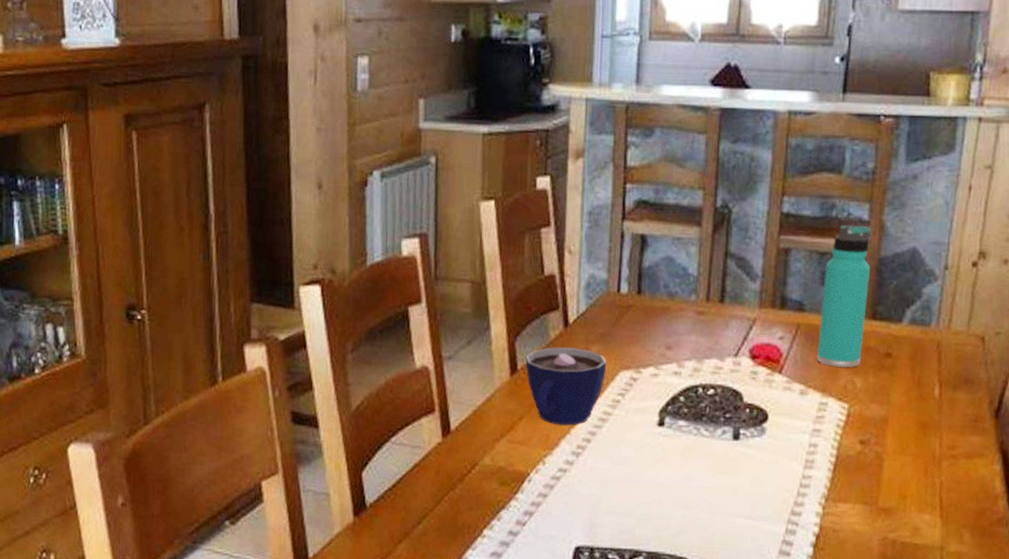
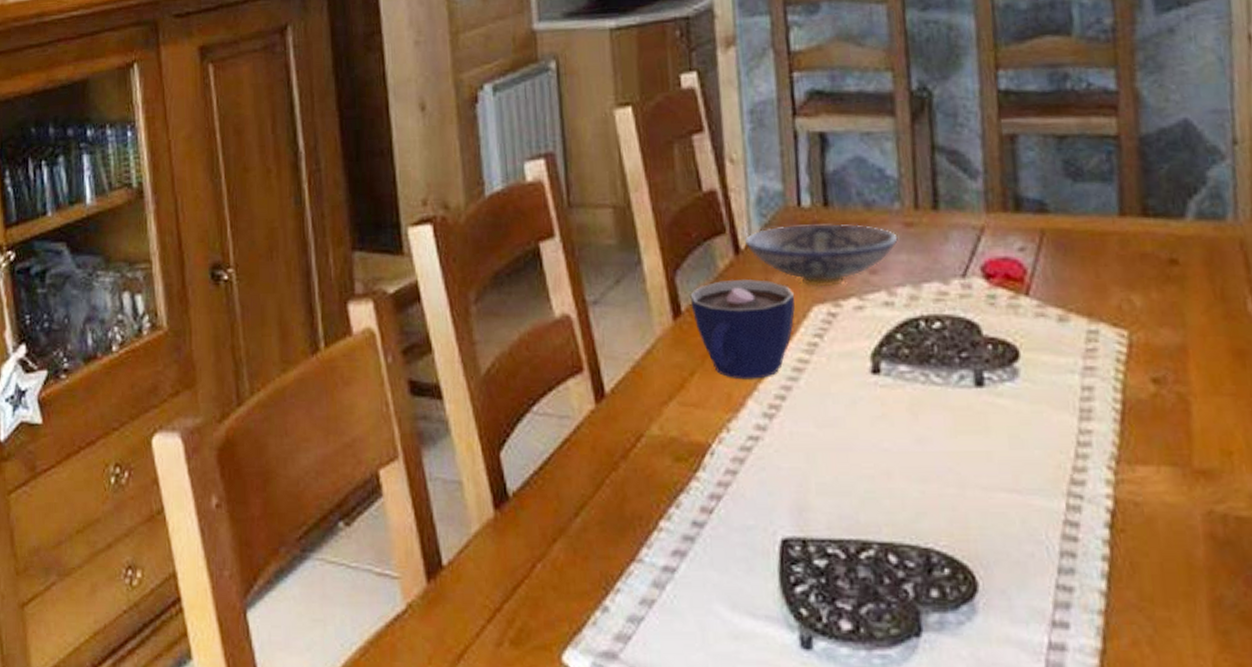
bowl: none [572,307,691,358] -> present [744,223,898,288]
thermos bottle: present [816,224,871,367] -> none [1067,97,1137,282]

